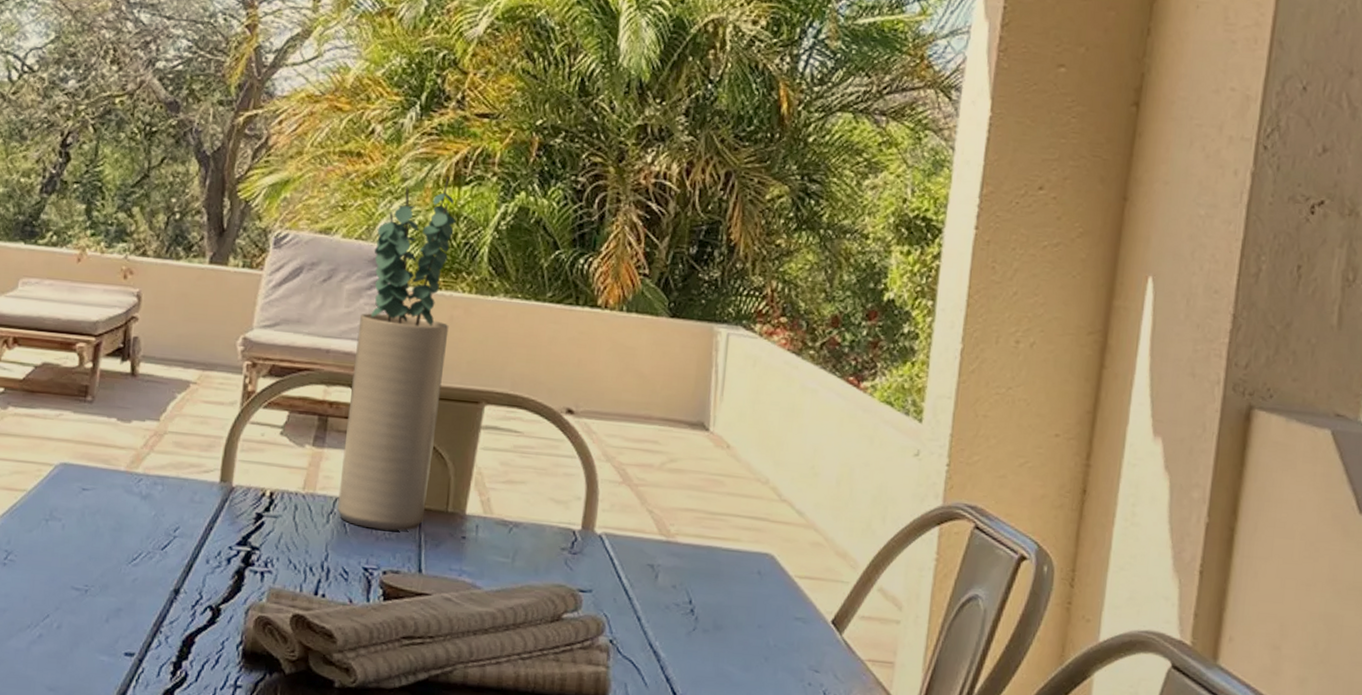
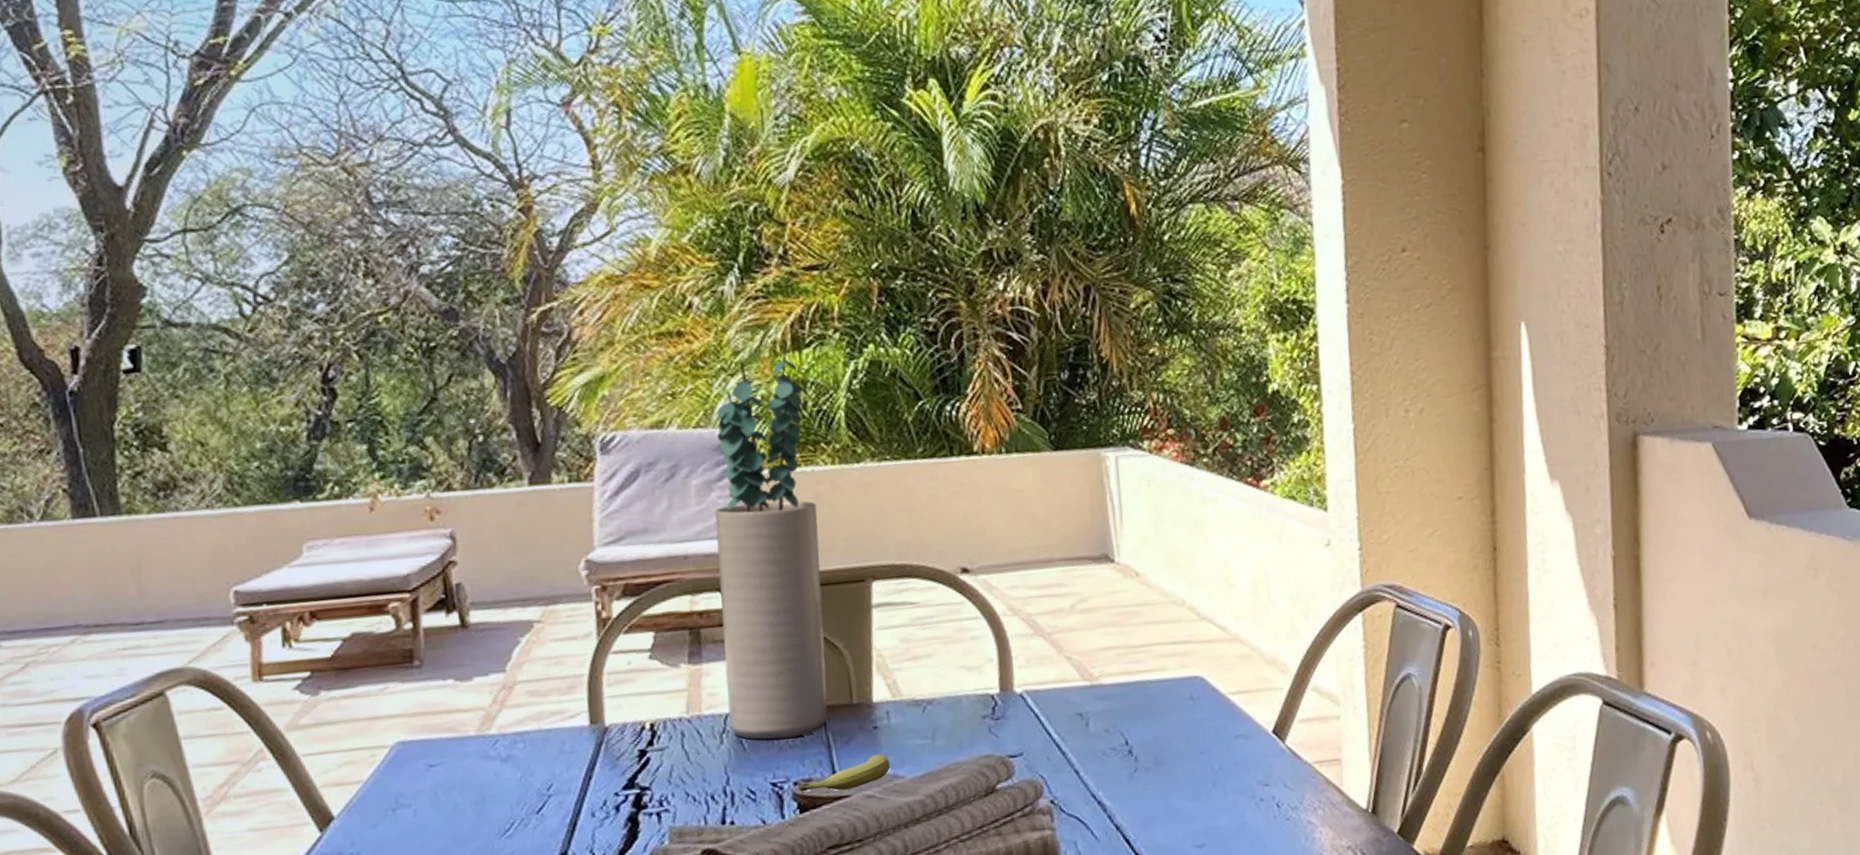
fruit: none [386,562,471,589] -> present [798,754,891,792]

